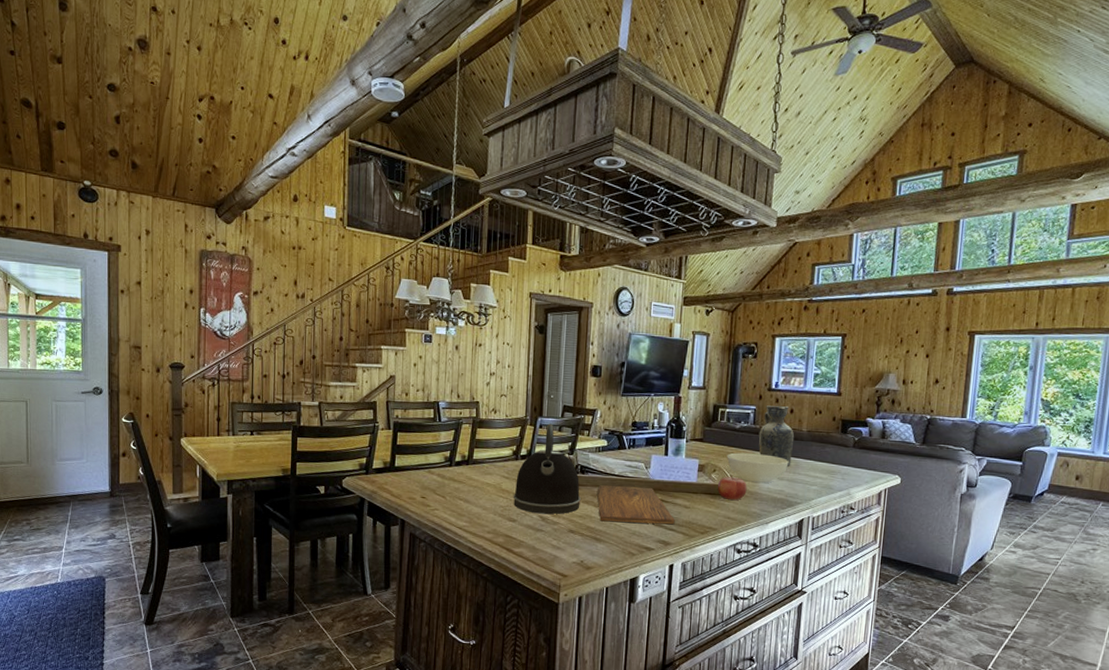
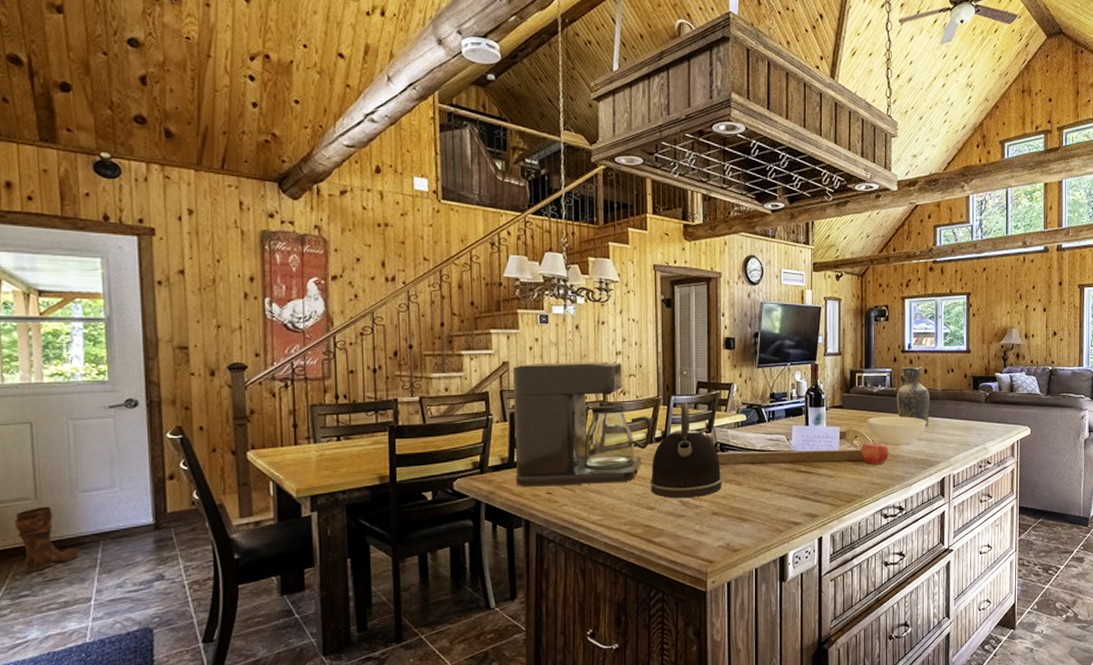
boot: none [12,469,56,523] -> present [14,506,80,574]
coffee maker: none [395,378,518,494] -> present [513,362,651,487]
cutting board: present [597,484,675,525] -> none [739,459,821,500]

